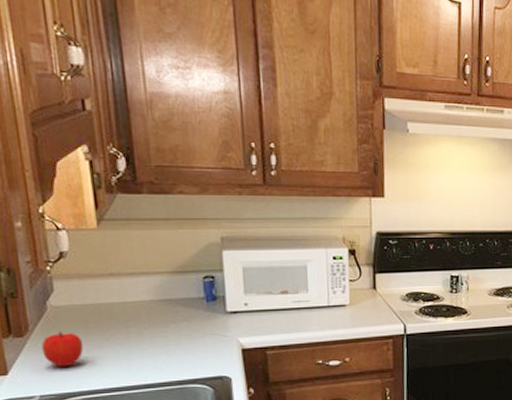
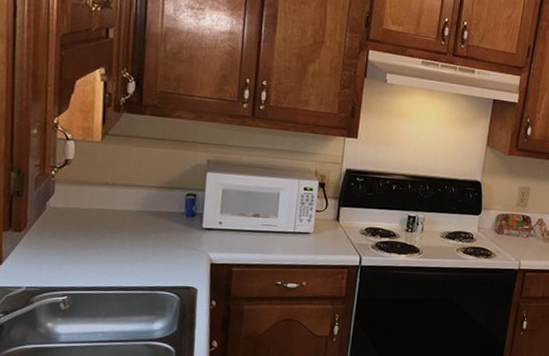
fruit: present [41,332,84,368] -> none [35,231,72,263]

